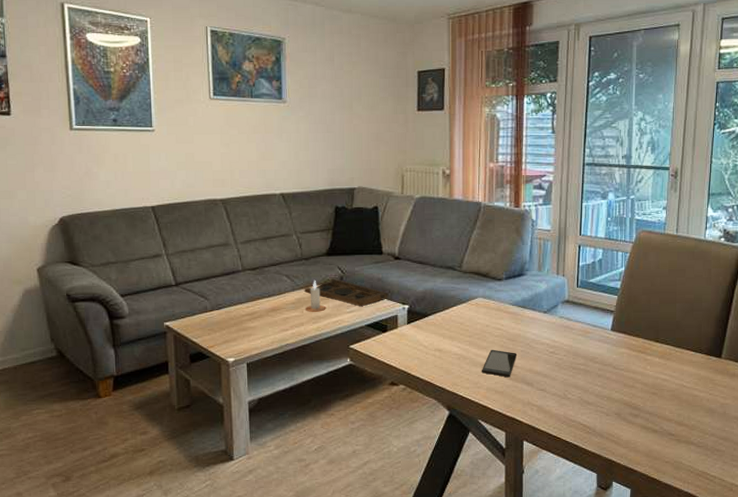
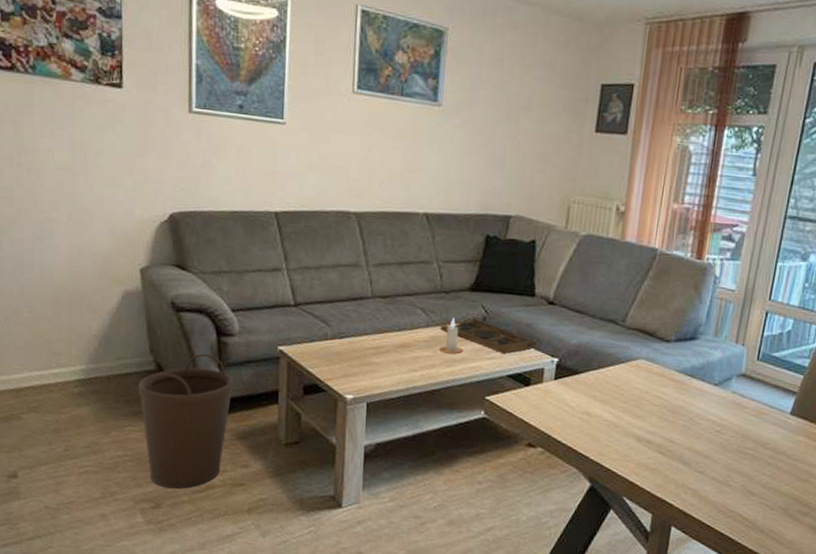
basket: none [42,337,128,462] -> present [138,353,234,489]
smartphone: present [481,349,517,378] -> none [633,419,677,454]

